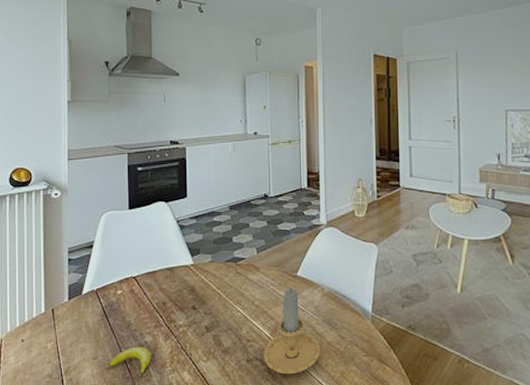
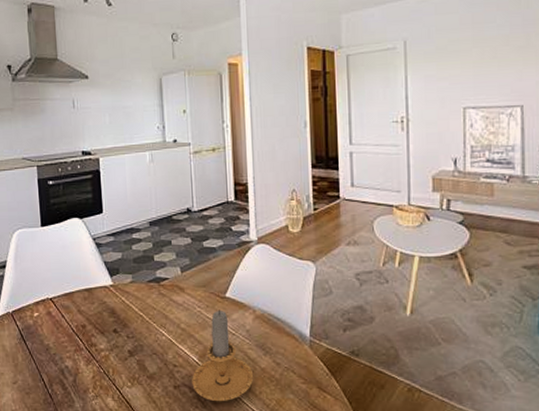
banana: present [109,346,152,377] -> none [29,371,73,402]

